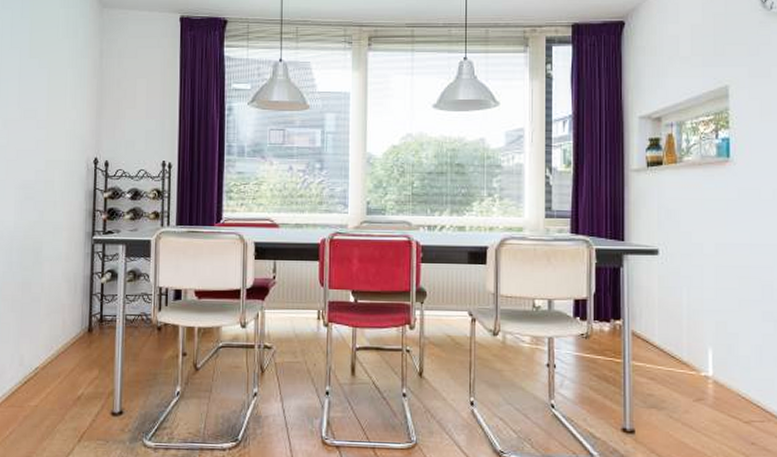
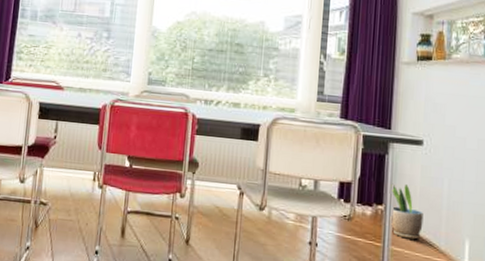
potted plant: none [628,296,663,353] -> present [390,183,424,240]

